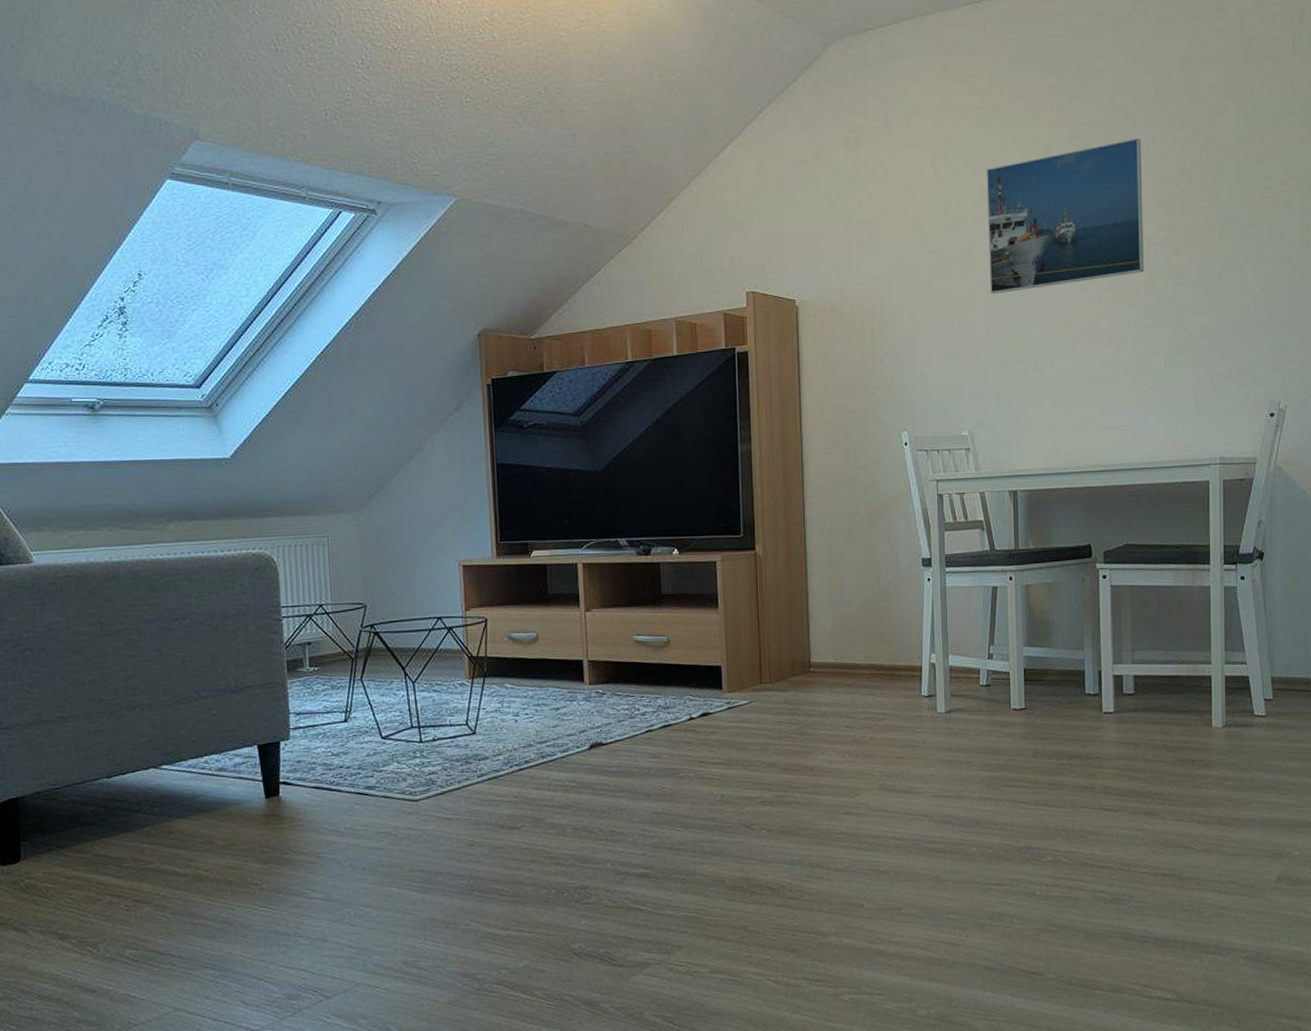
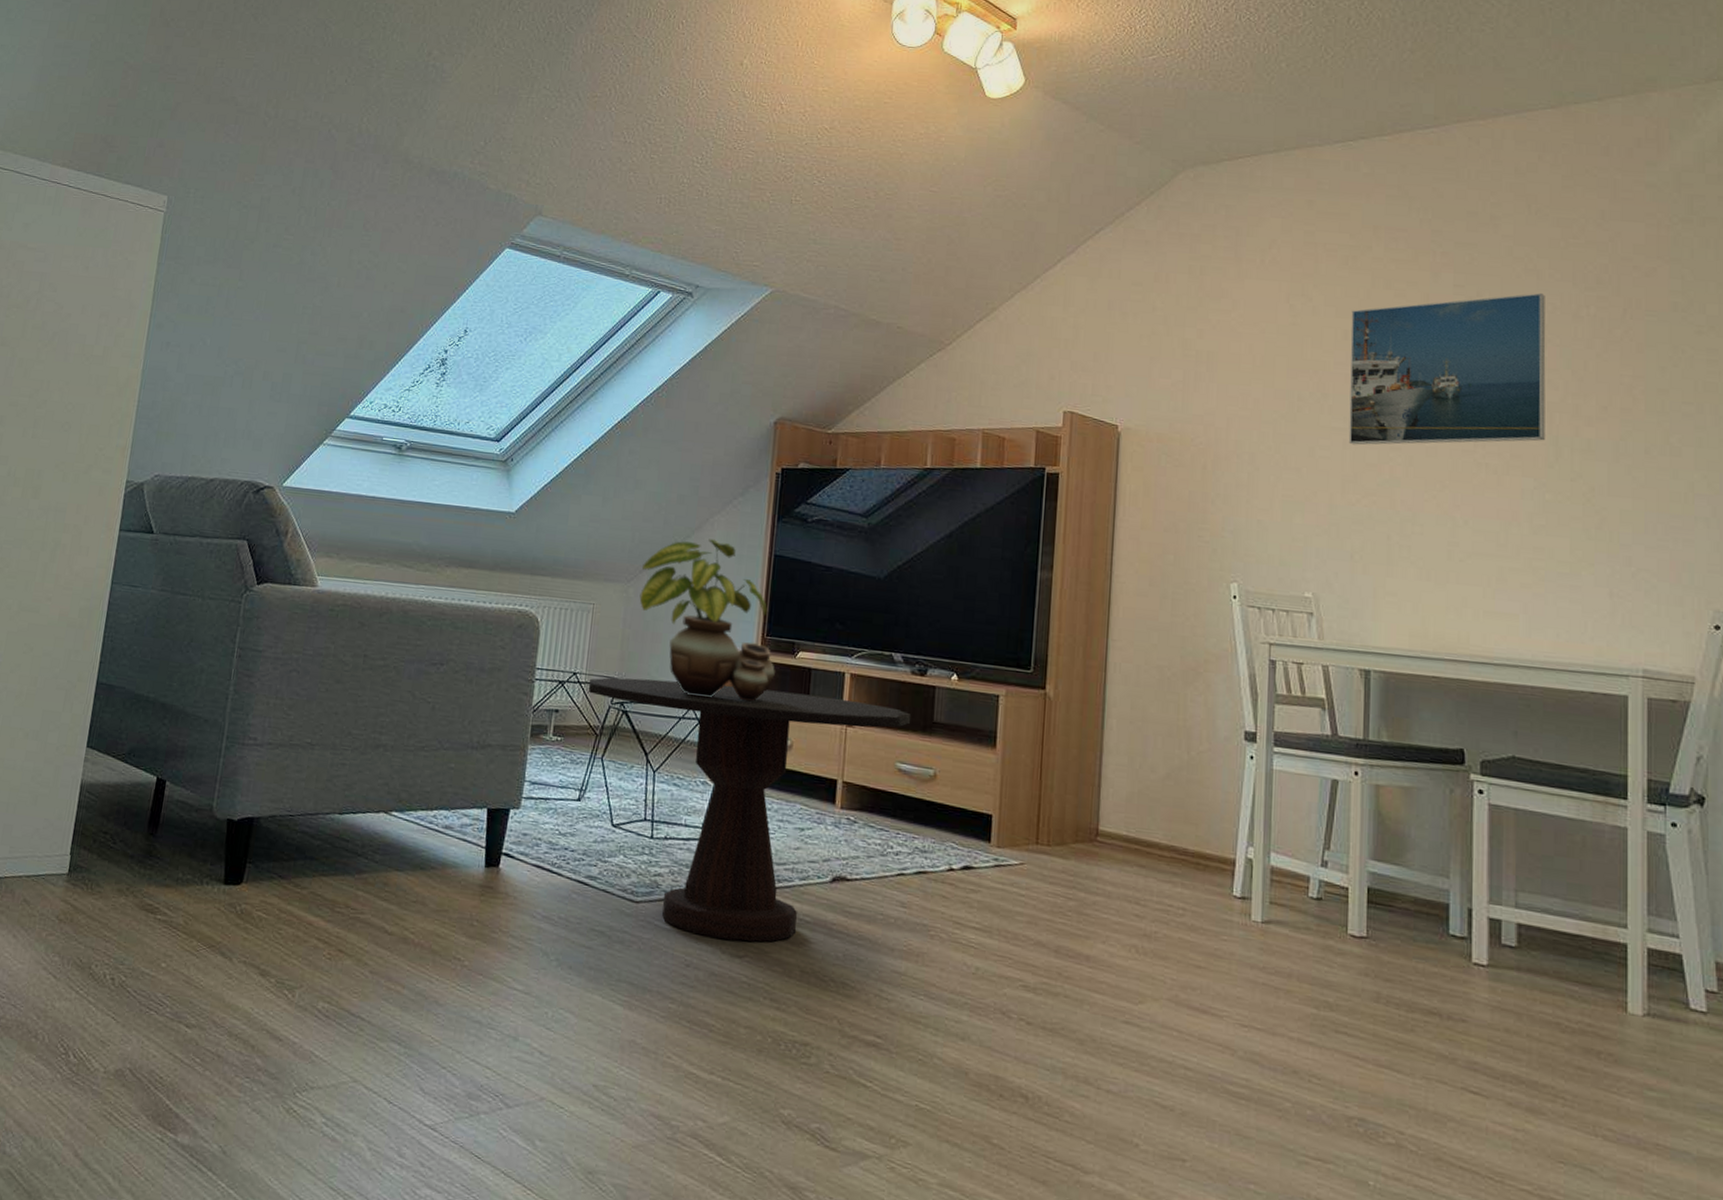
side table: none [337,587,642,818] -> present [589,677,912,942]
potted plant: none [370,457,513,608] -> present [639,539,775,702]

